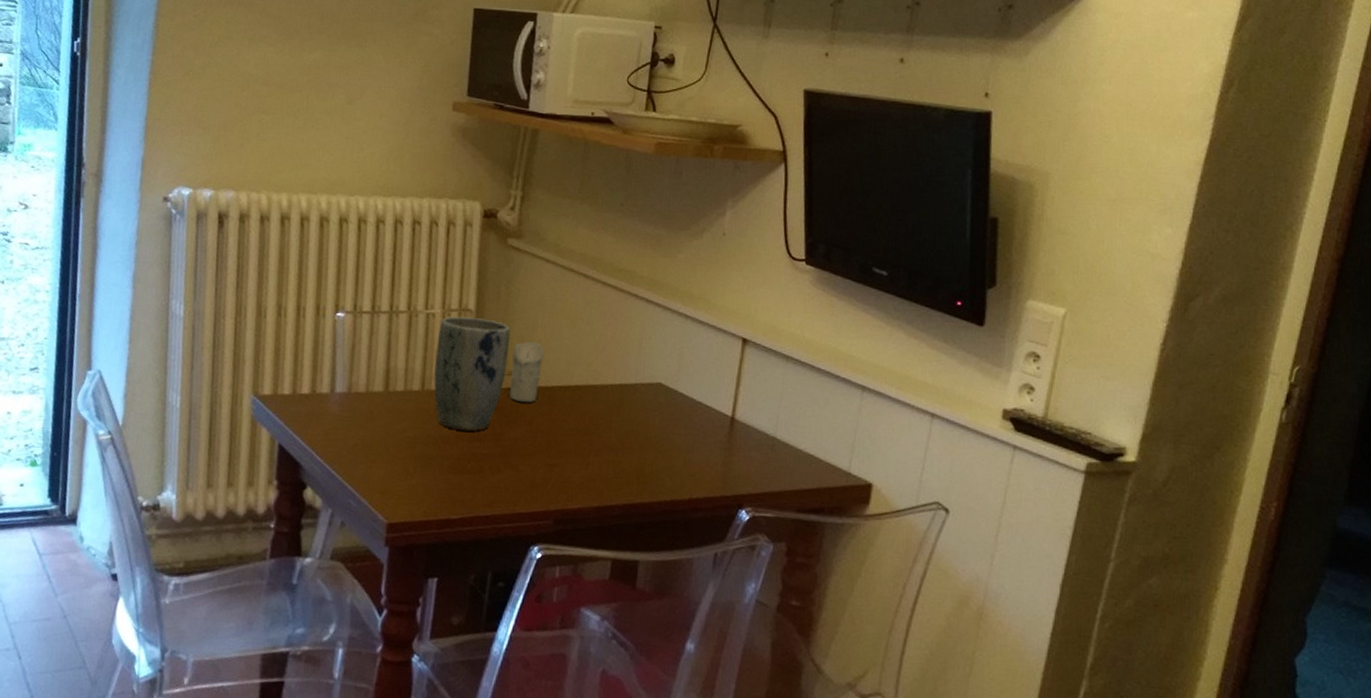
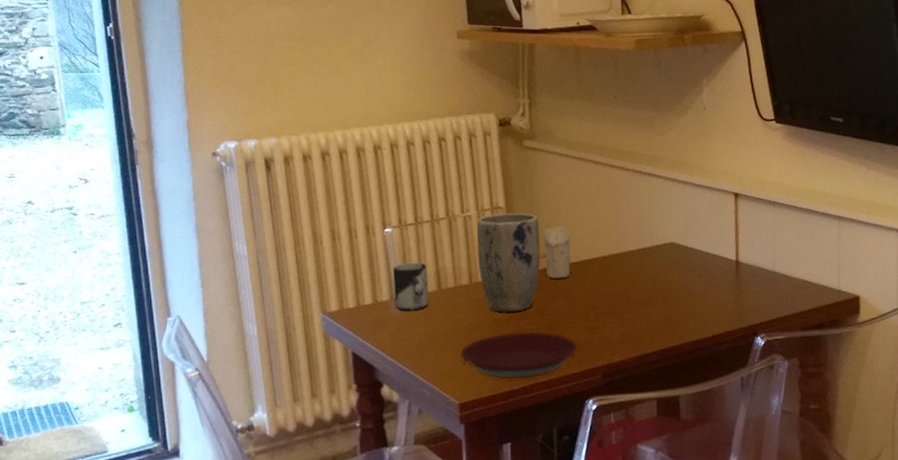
cup: none [334,354,377,410] -> present [392,262,429,311]
plate: none [396,452,532,511] -> present [459,330,579,381]

